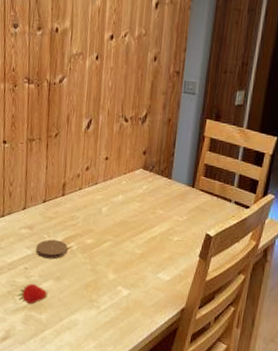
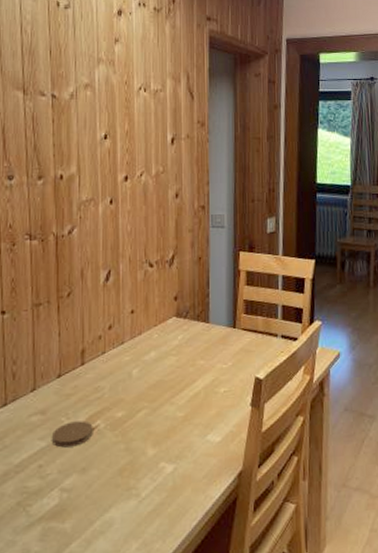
fruit: present [18,283,48,305] -> none [31,484,71,513]

